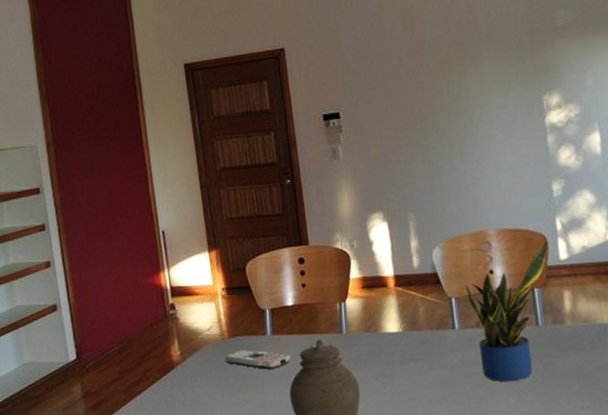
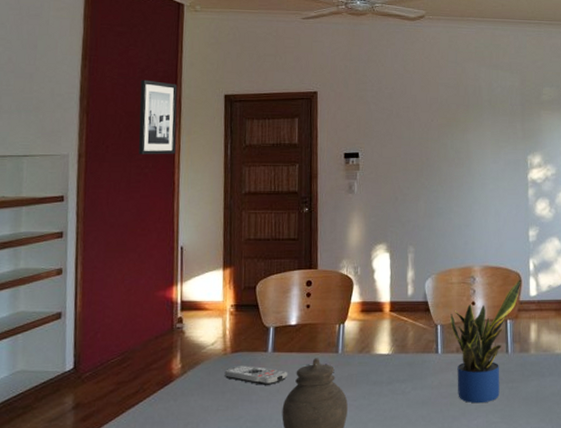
wall art: none [95,57,142,138] -> present [138,79,178,155]

